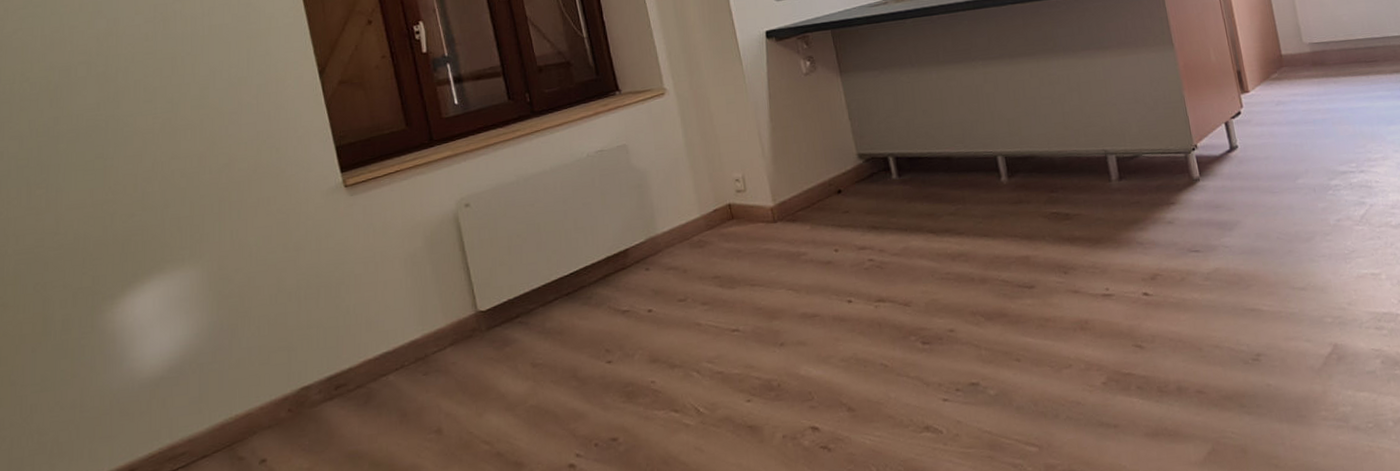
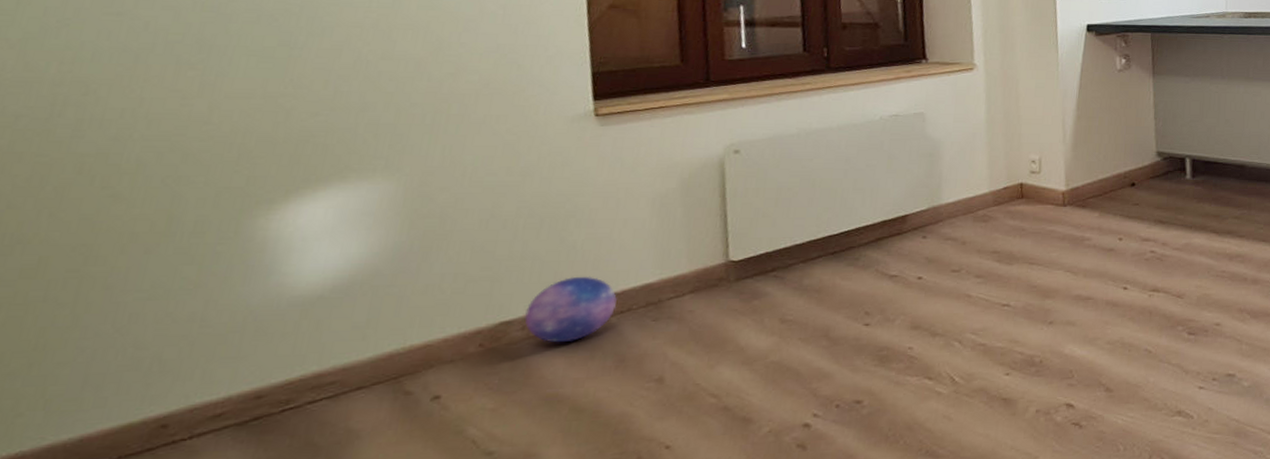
decorative ball: none [318,337,392,403] -> present [524,276,617,343]

